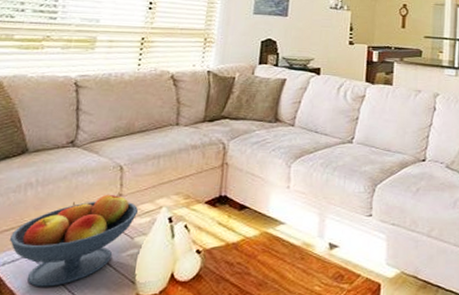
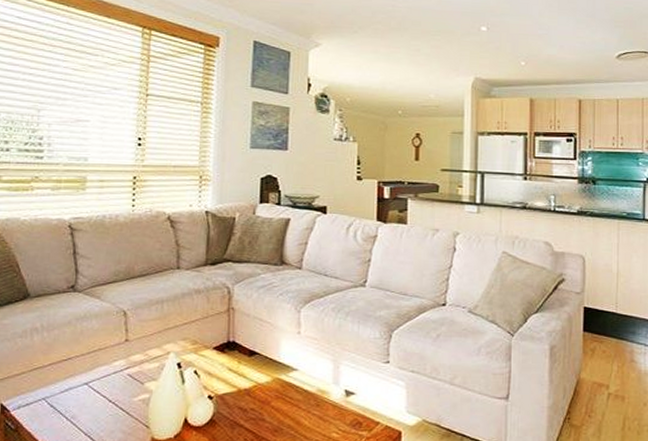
fruit bowl: present [9,191,139,287] -> none [21,336,147,430]

